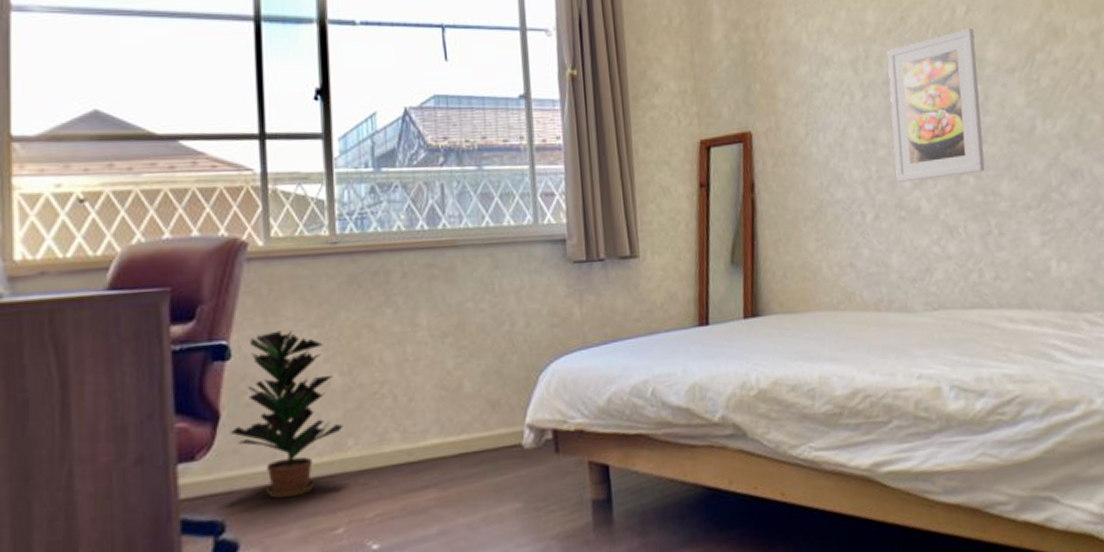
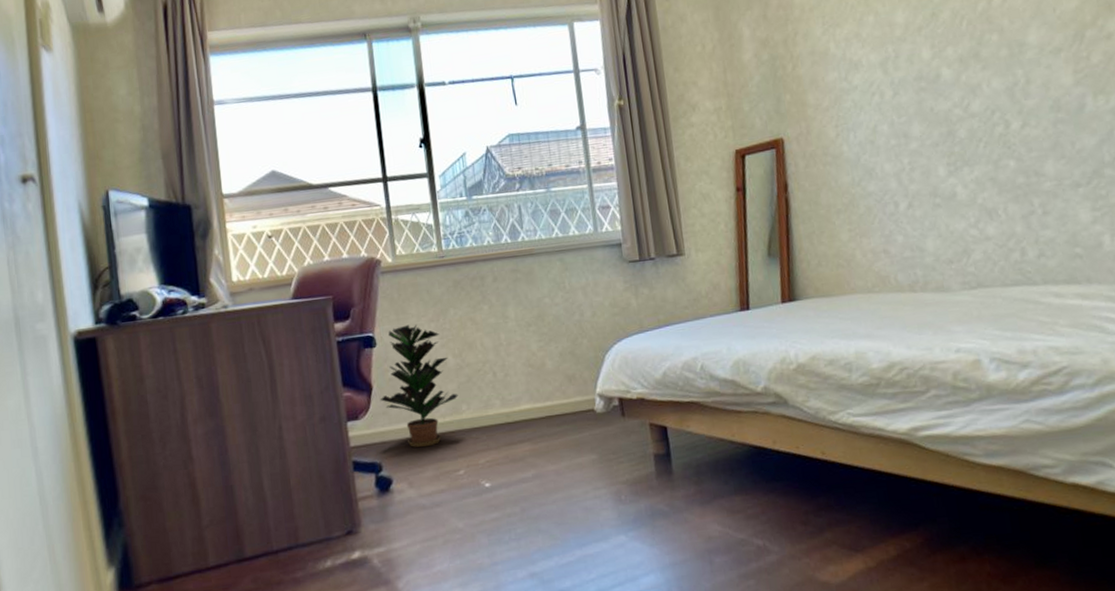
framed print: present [887,29,985,182] -> none [918,14,1027,172]

